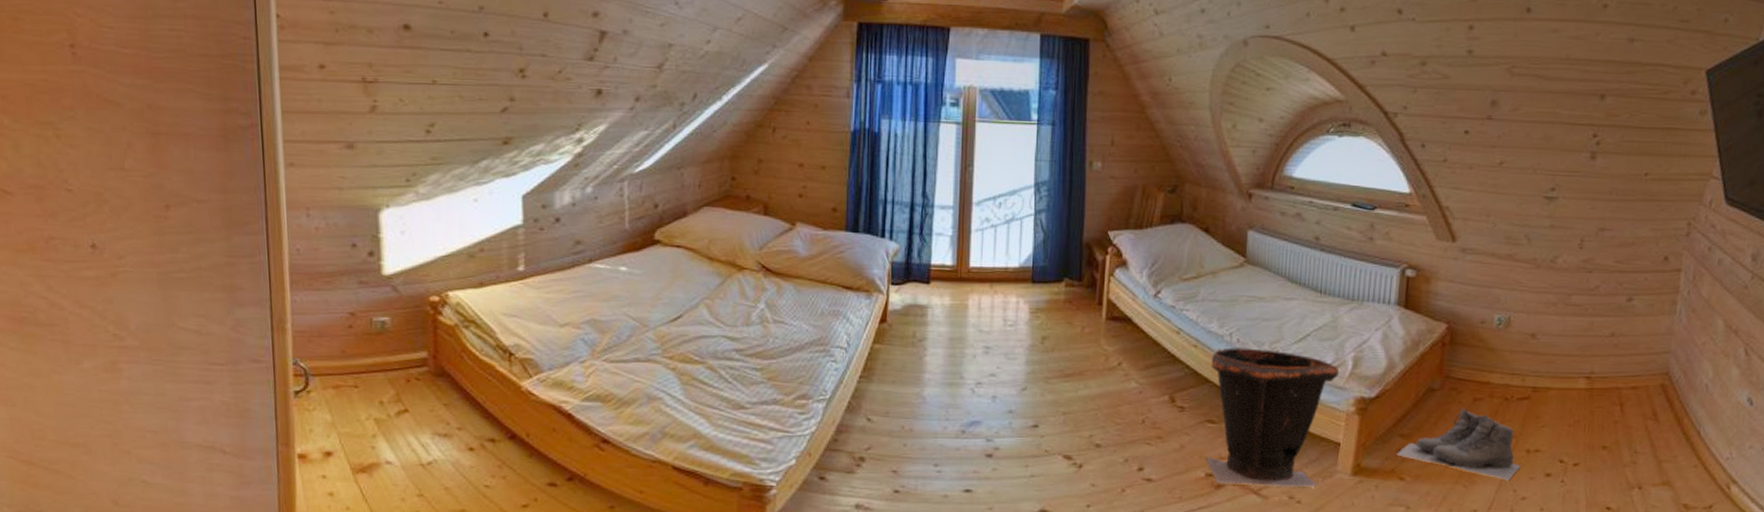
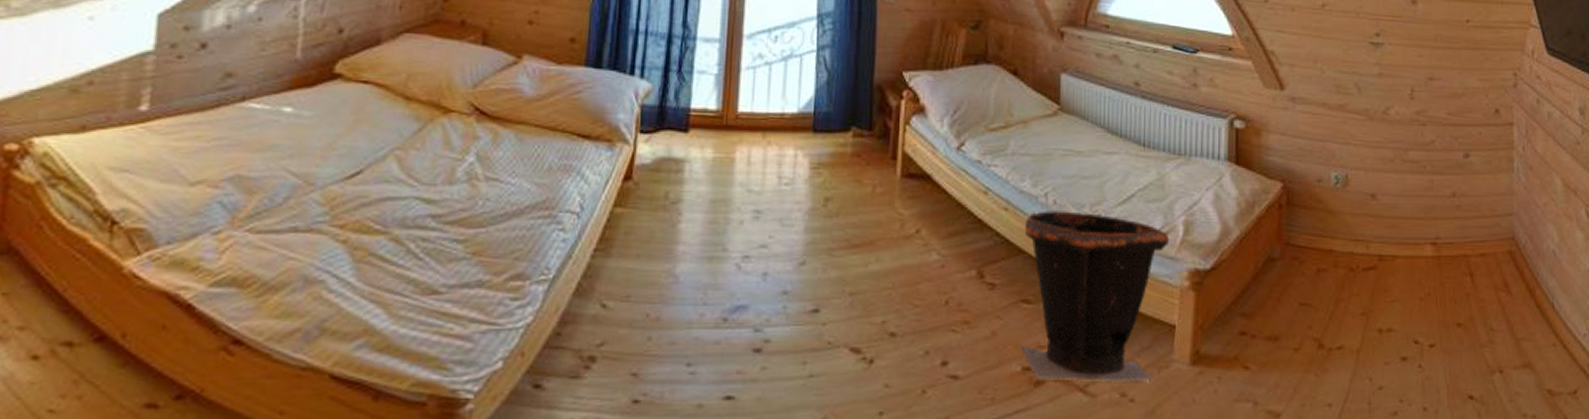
boots: present [1396,408,1521,481] -> none [1239,280,1374,367]

